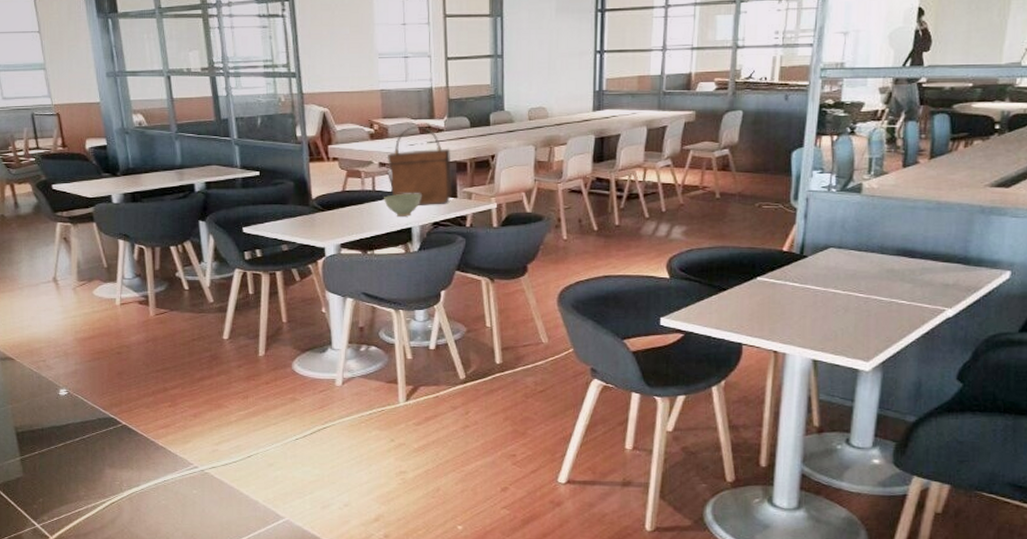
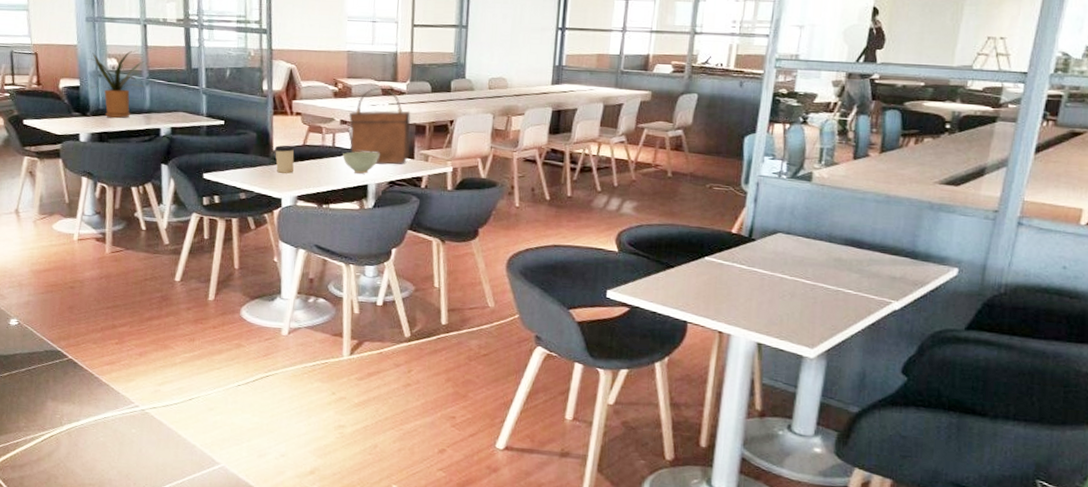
house plant: none [112,104,173,177] -> present [87,50,145,119]
cup: none [313,192,335,221] -> present [274,145,295,174]

